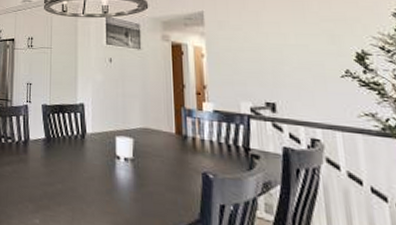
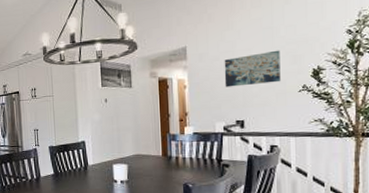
wall art: none [247,26,318,63] -> present [224,50,281,87]

